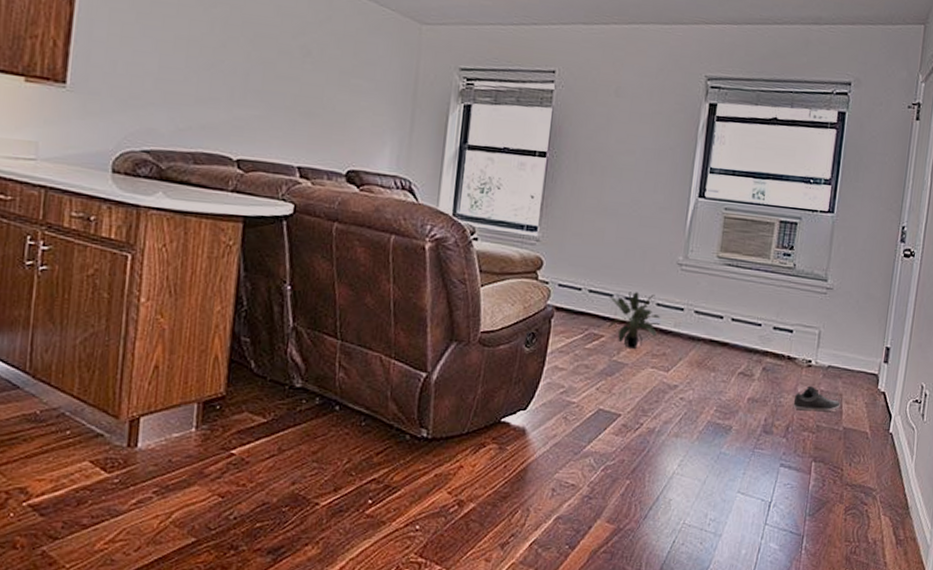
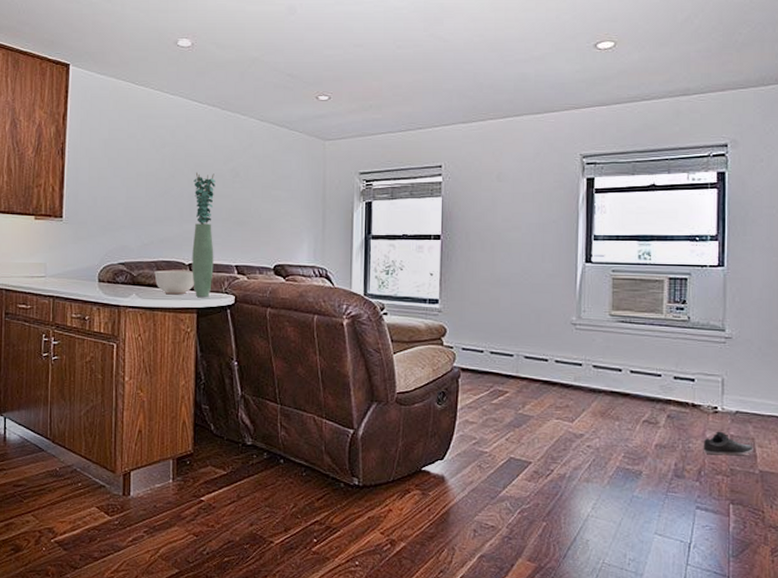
bowl: none [189,164,244,198] -> present [154,270,195,295]
vase: none [240,44,280,203] -> present [192,172,216,297]
potted plant: present [608,291,661,349] -> none [509,351,561,402]

